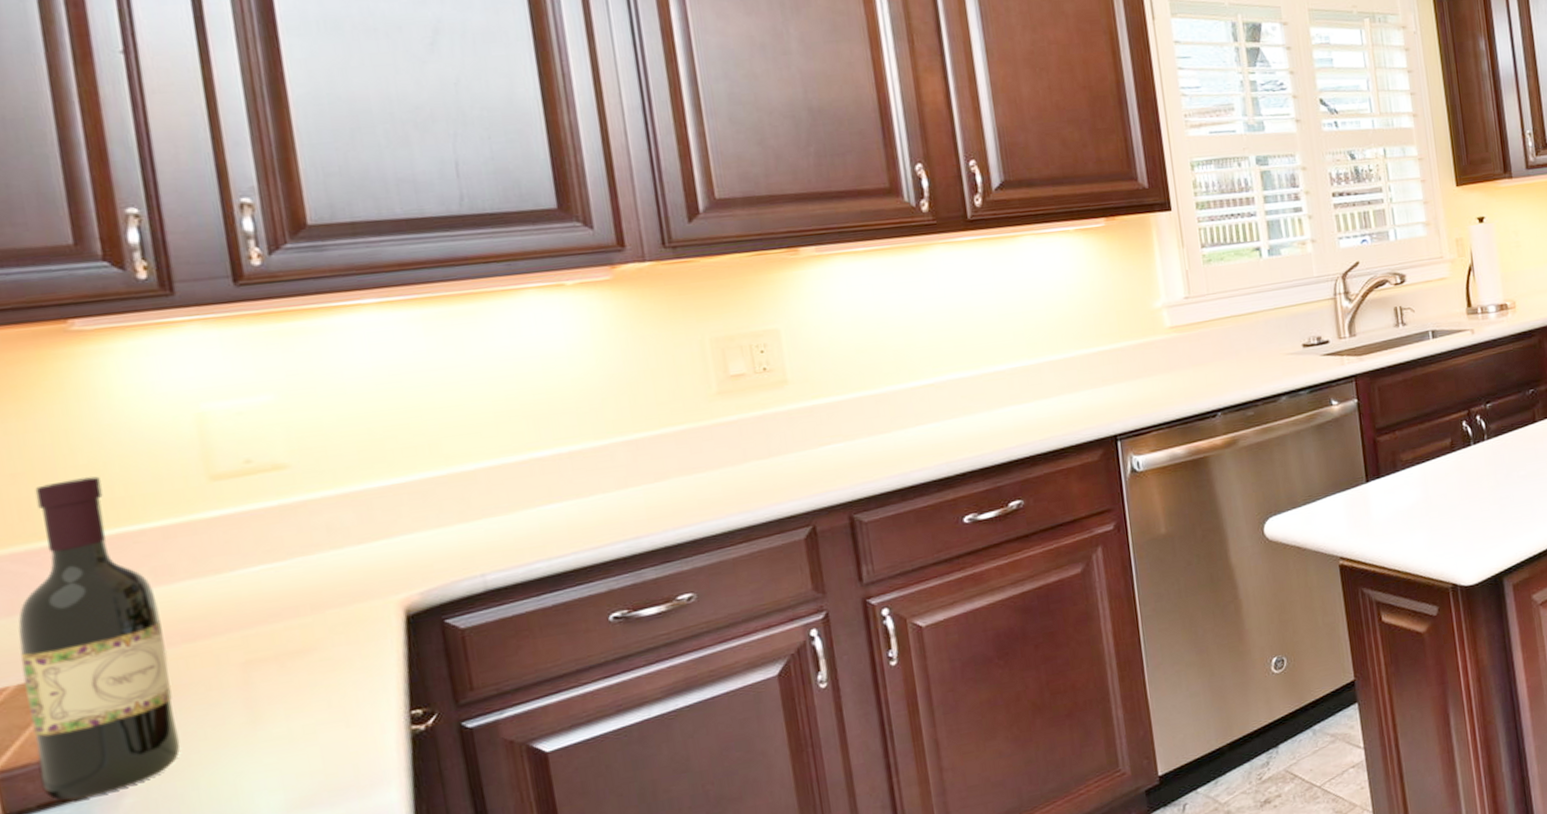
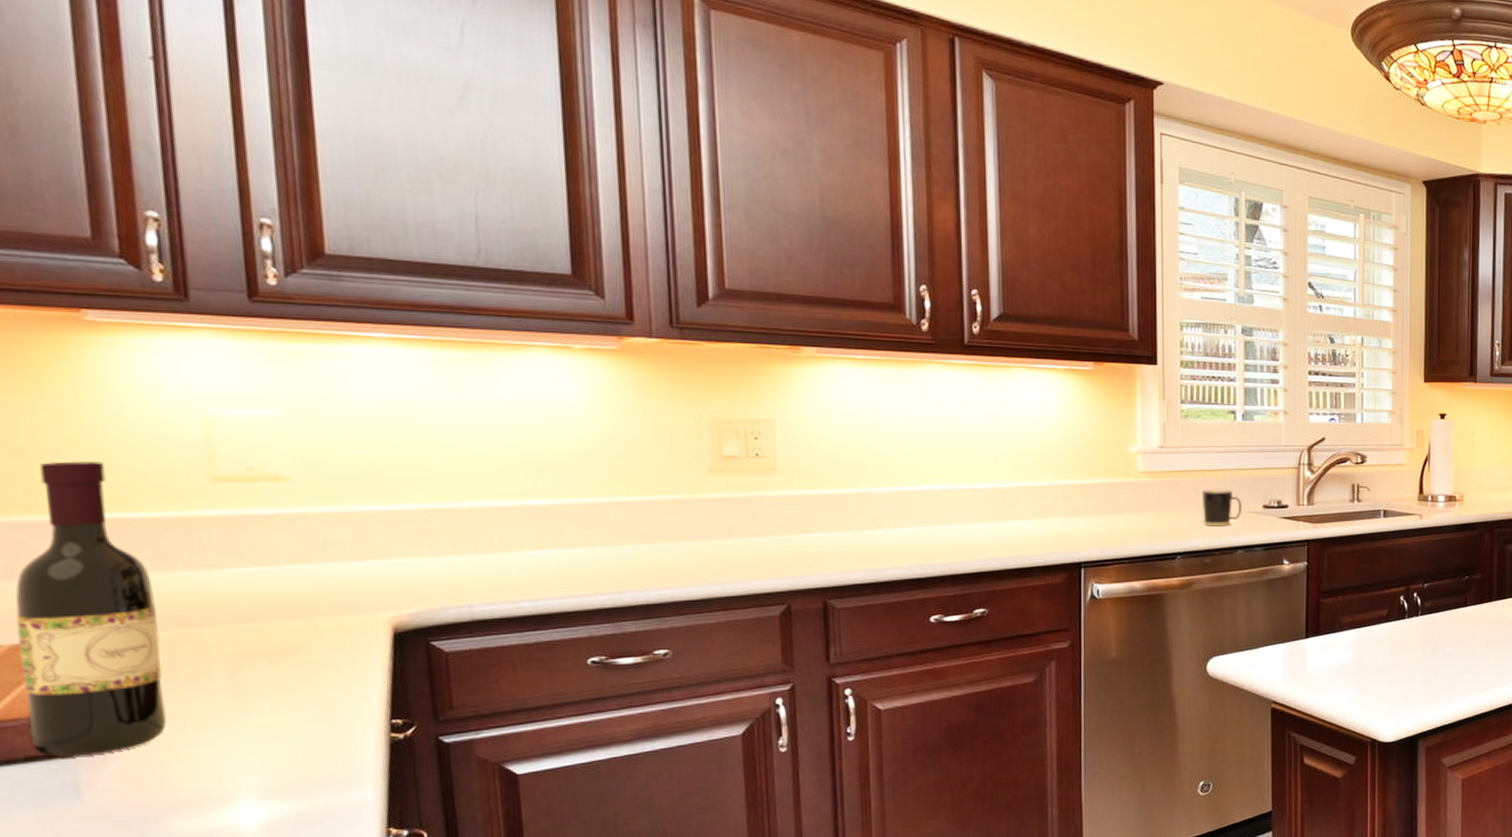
mug: none [1235,332,1281,376] -> present [1201,488,1242,527]

